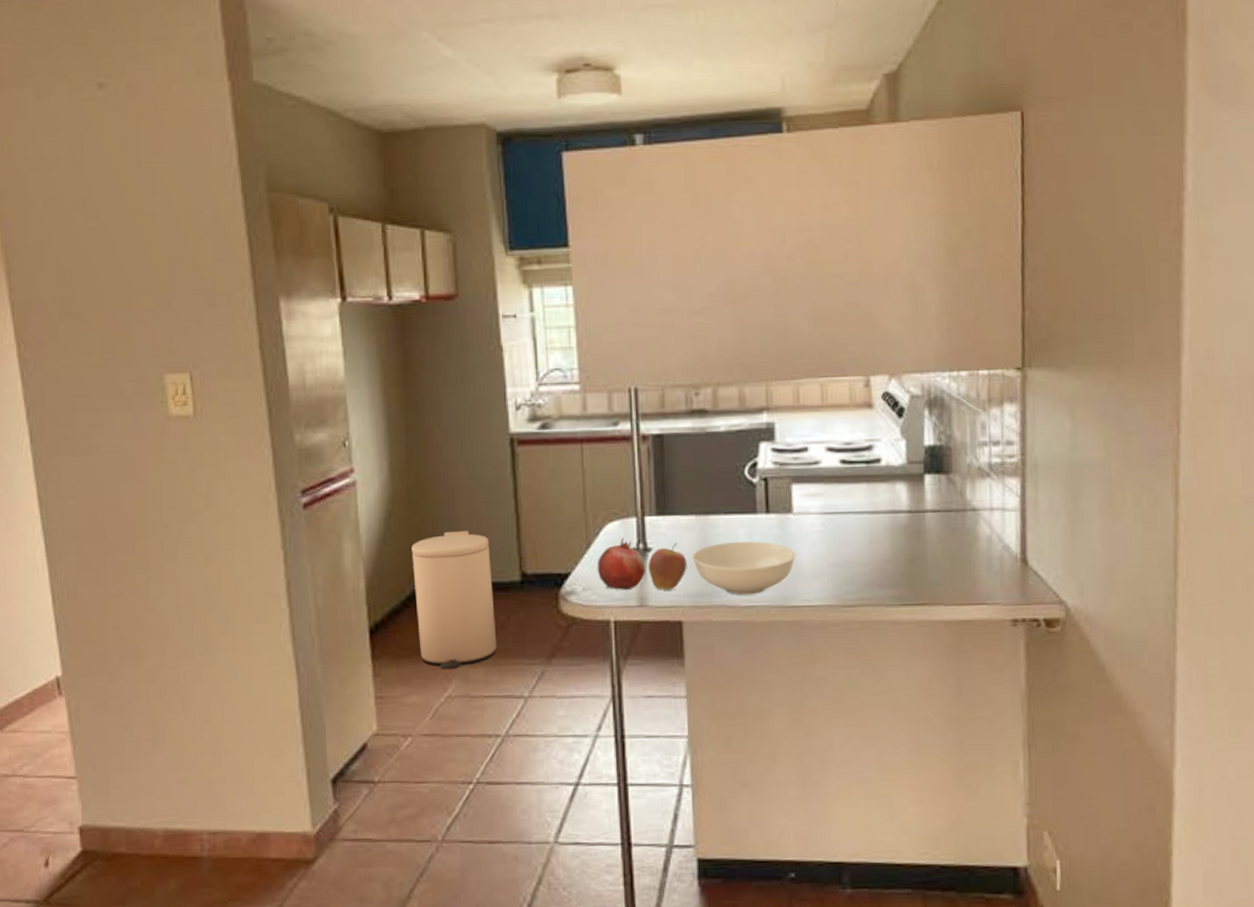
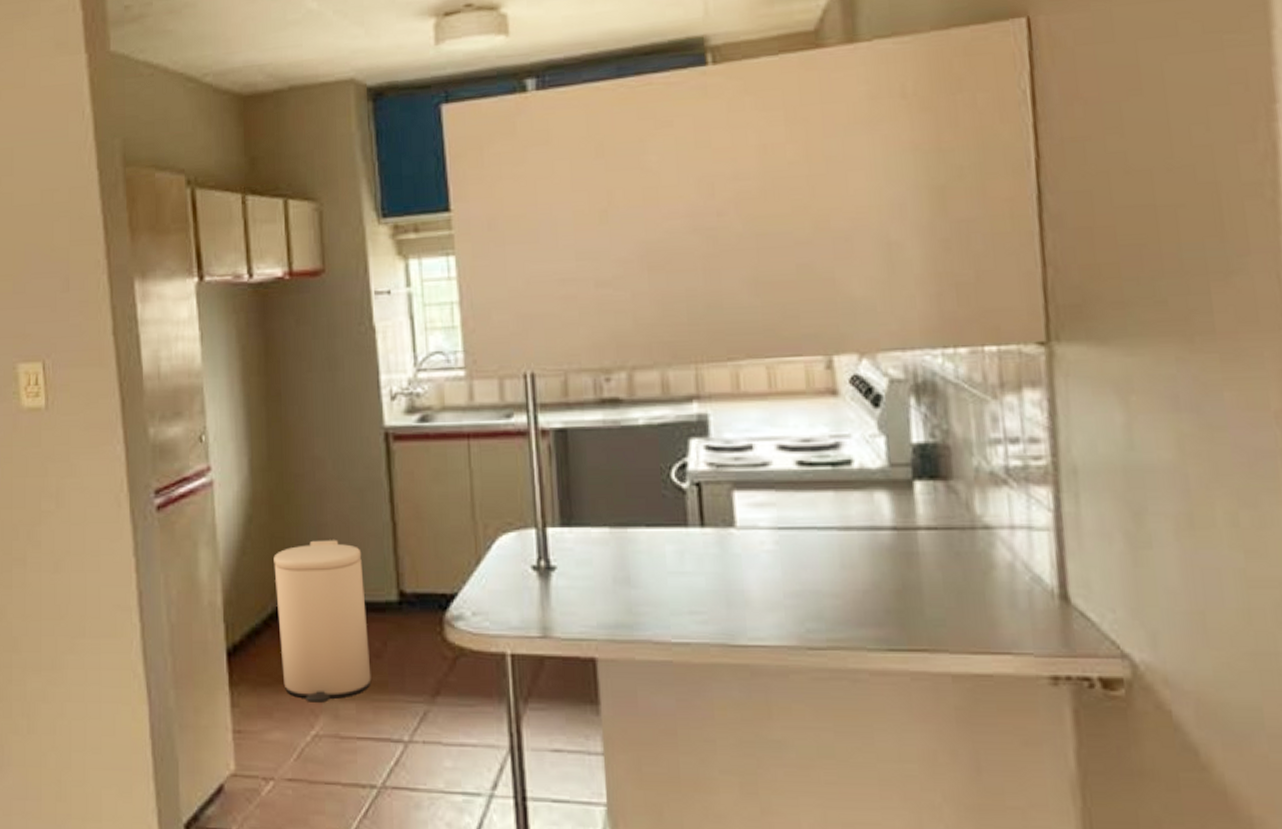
fruit: present [597,538,646,590] -> none [489,553,550,616]
fruit: present [648,542,687,590] -> none [552,560,601,619]
bowl: present [692,541,796,595] -> none [606,561,742,629]

